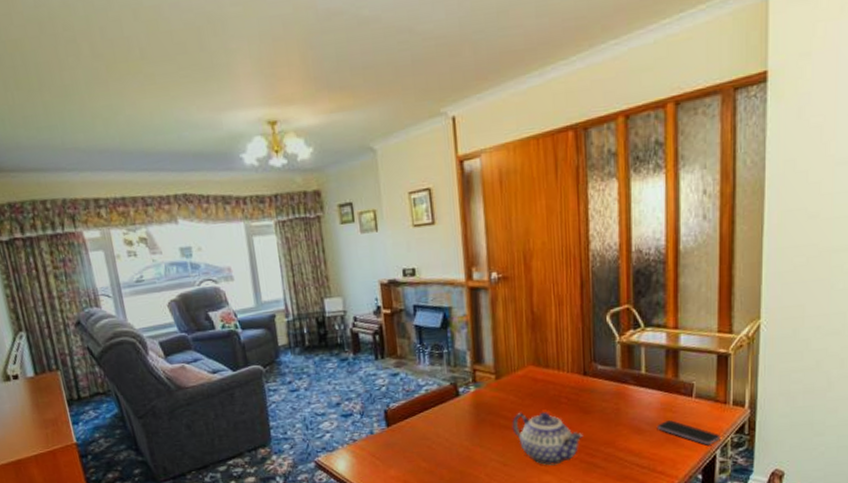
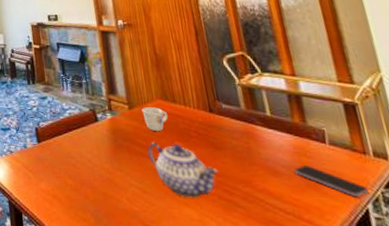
mug: none [510,374,539,402] -> present [142,107,169,132]

